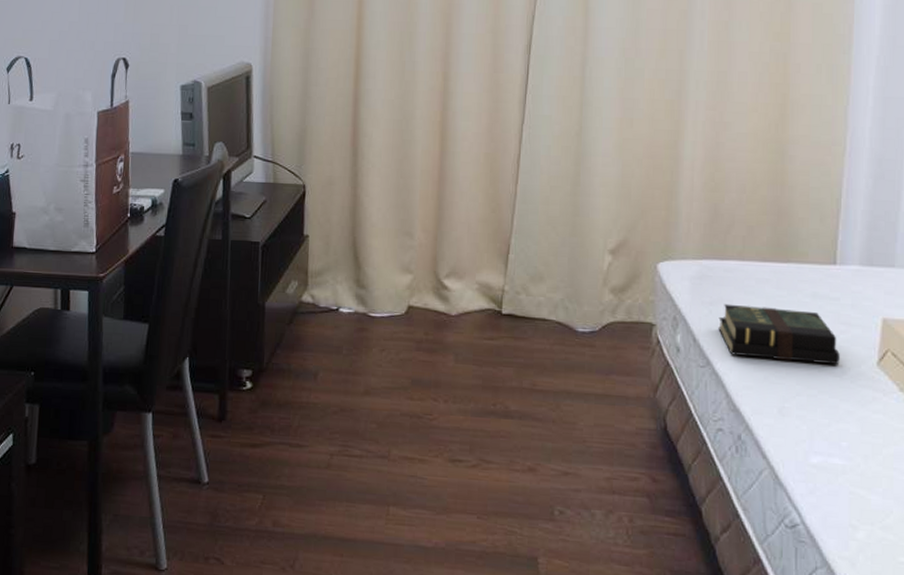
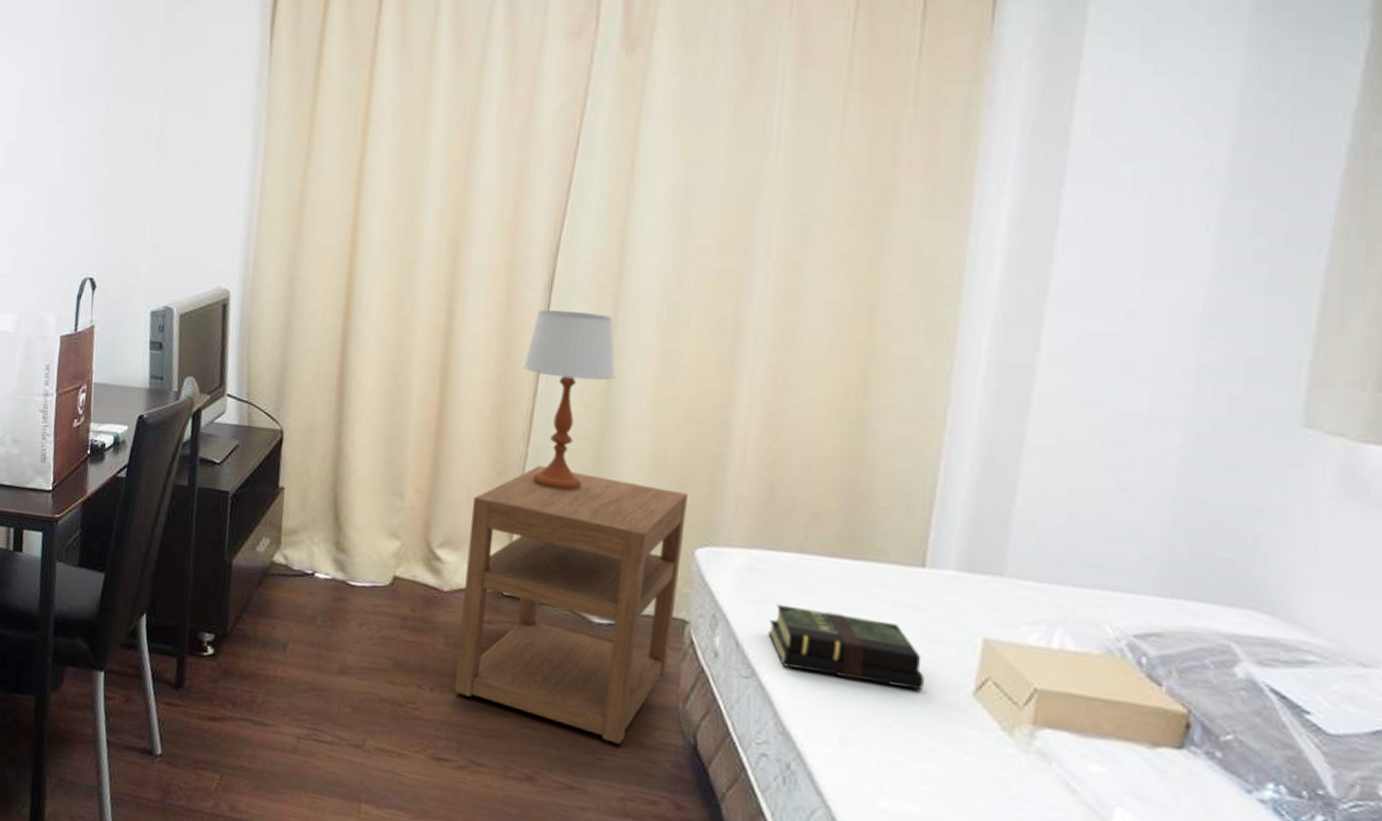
nightstand: none [465,202,649,433] -> present [454,466,688,744]
table lamp: none [509,68,586,222] -> present [523,309,616,491]

